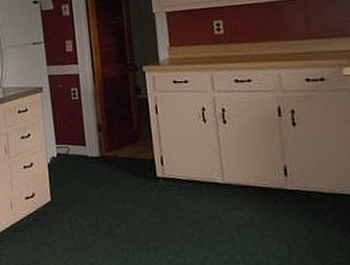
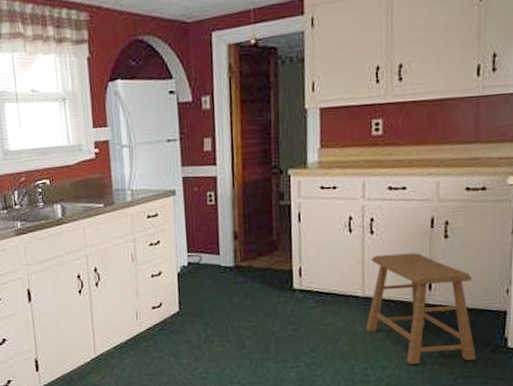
stool: none [227,140,340,251] -> present [365,252,476,365]

